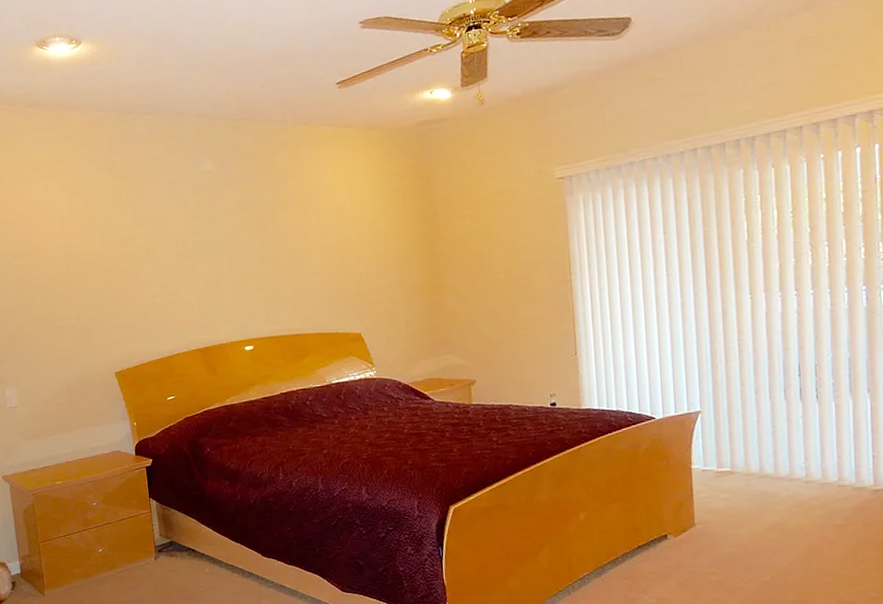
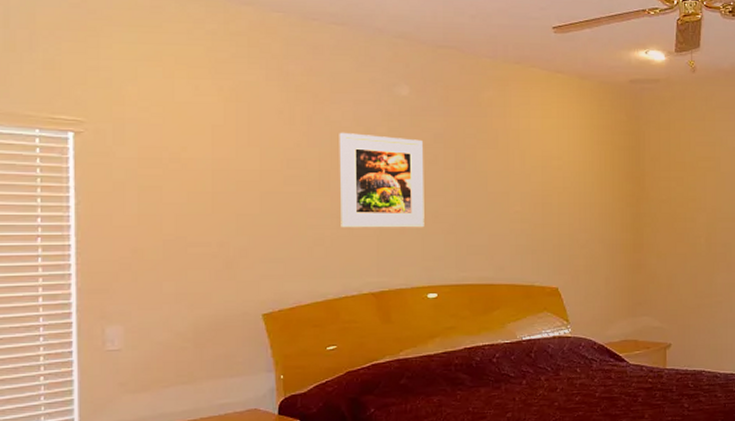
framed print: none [158,208,237,295] -> present [339,132,425,228]

